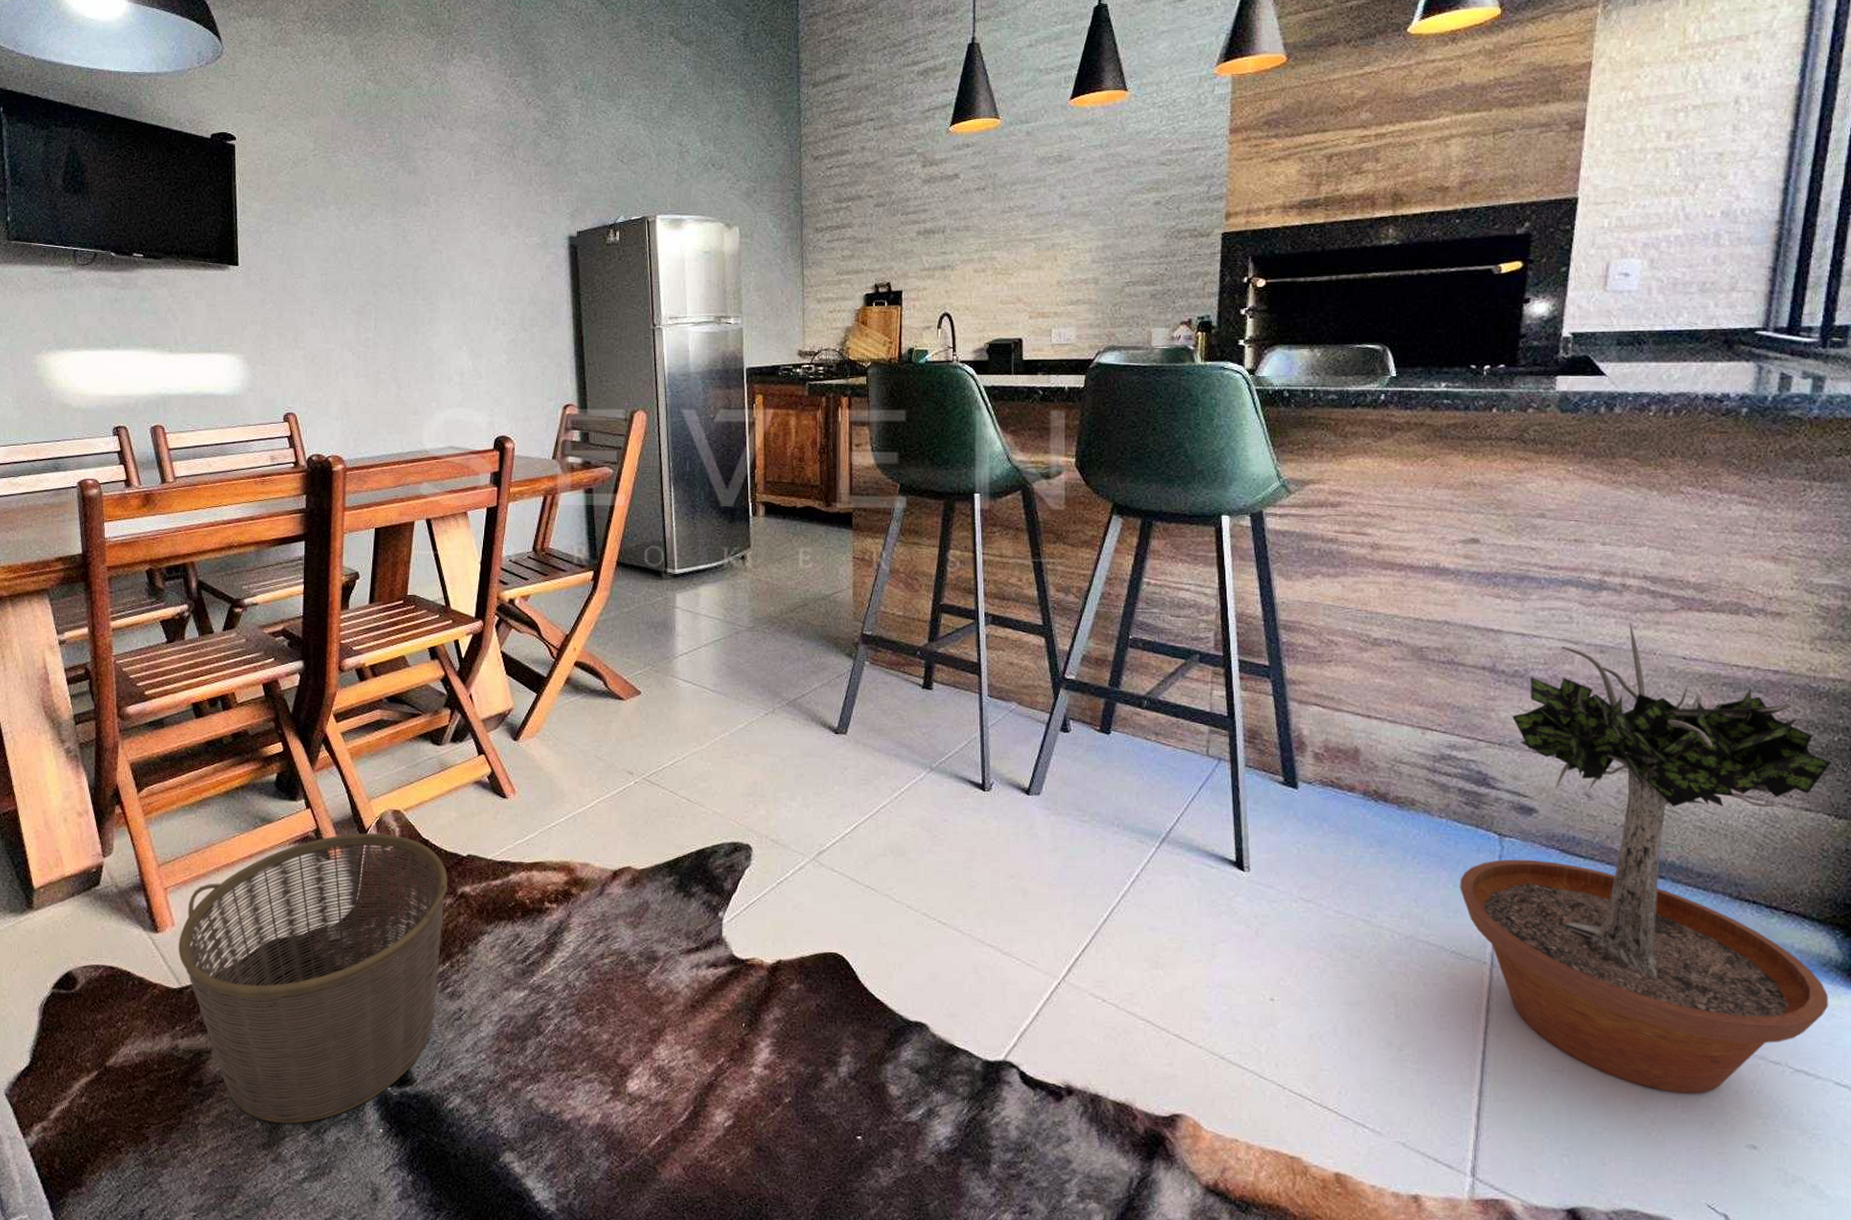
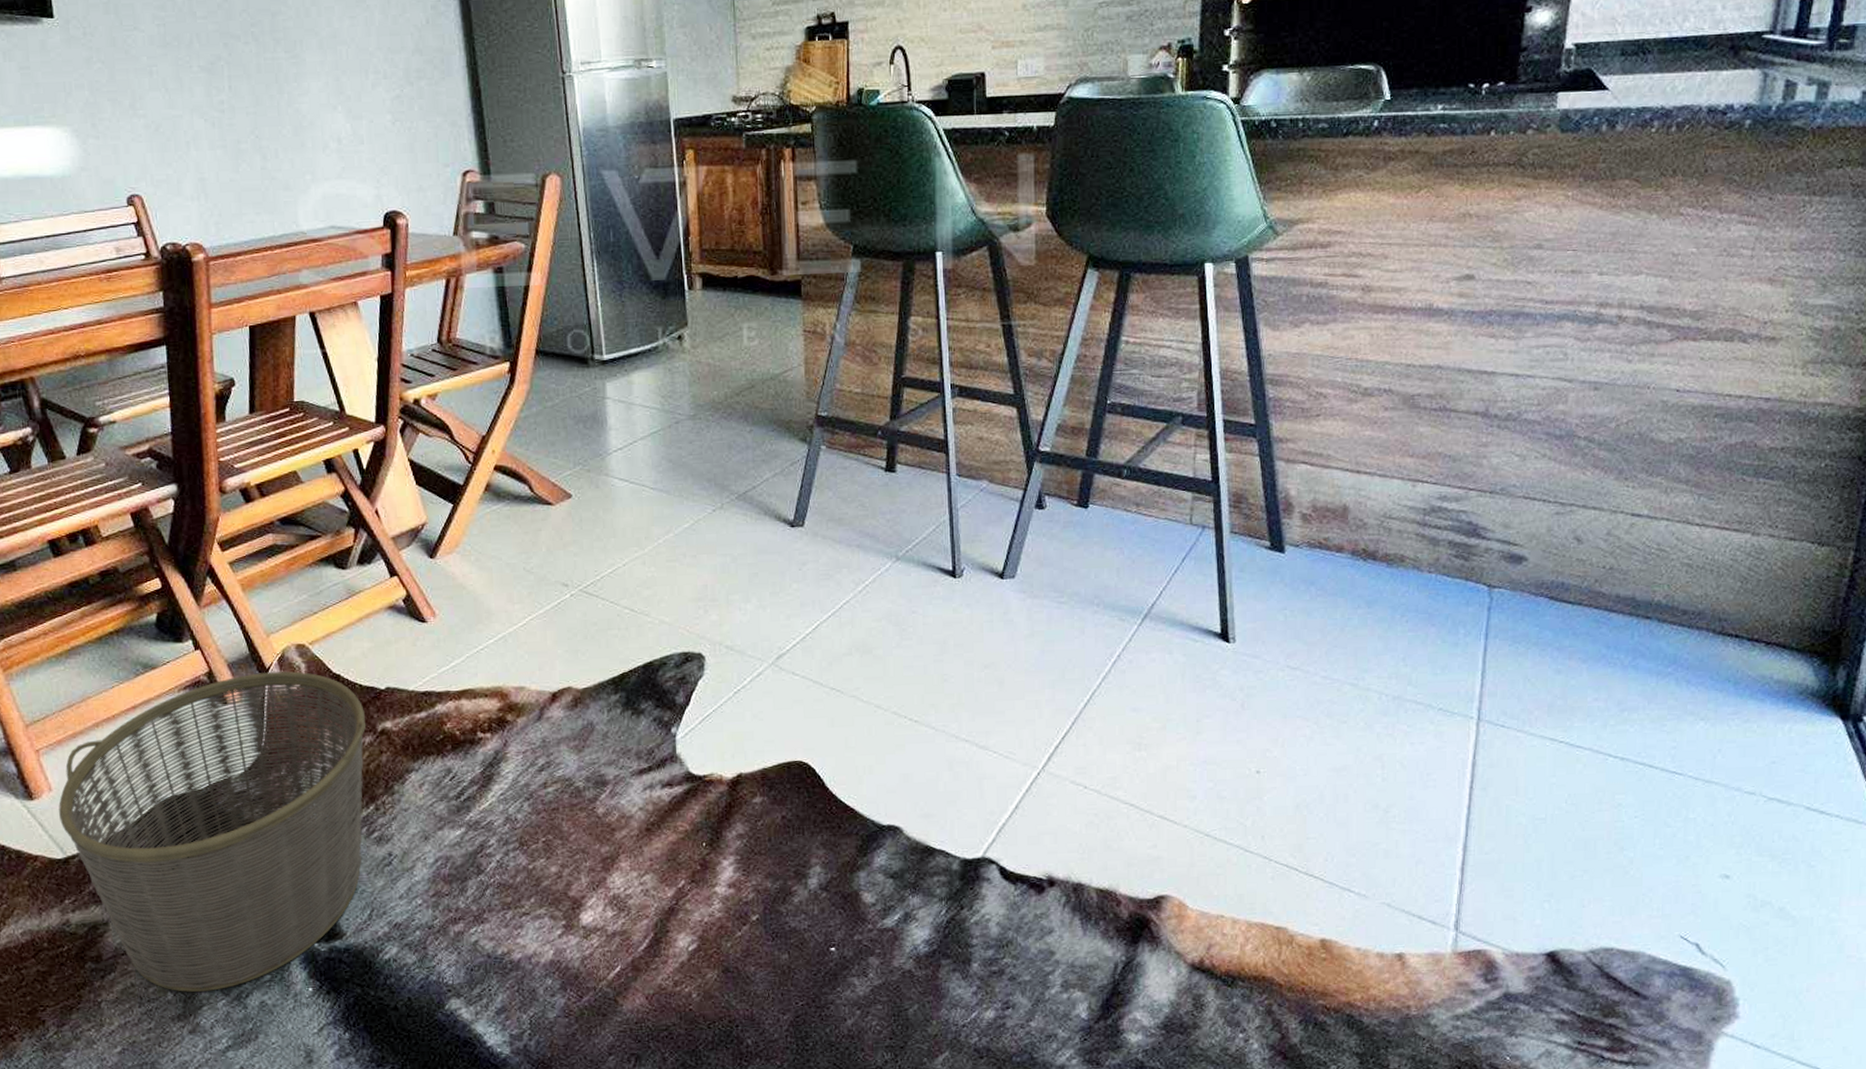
potted tree: present [1460,621,1837,1094] -> none [1448,355,1822,831]

